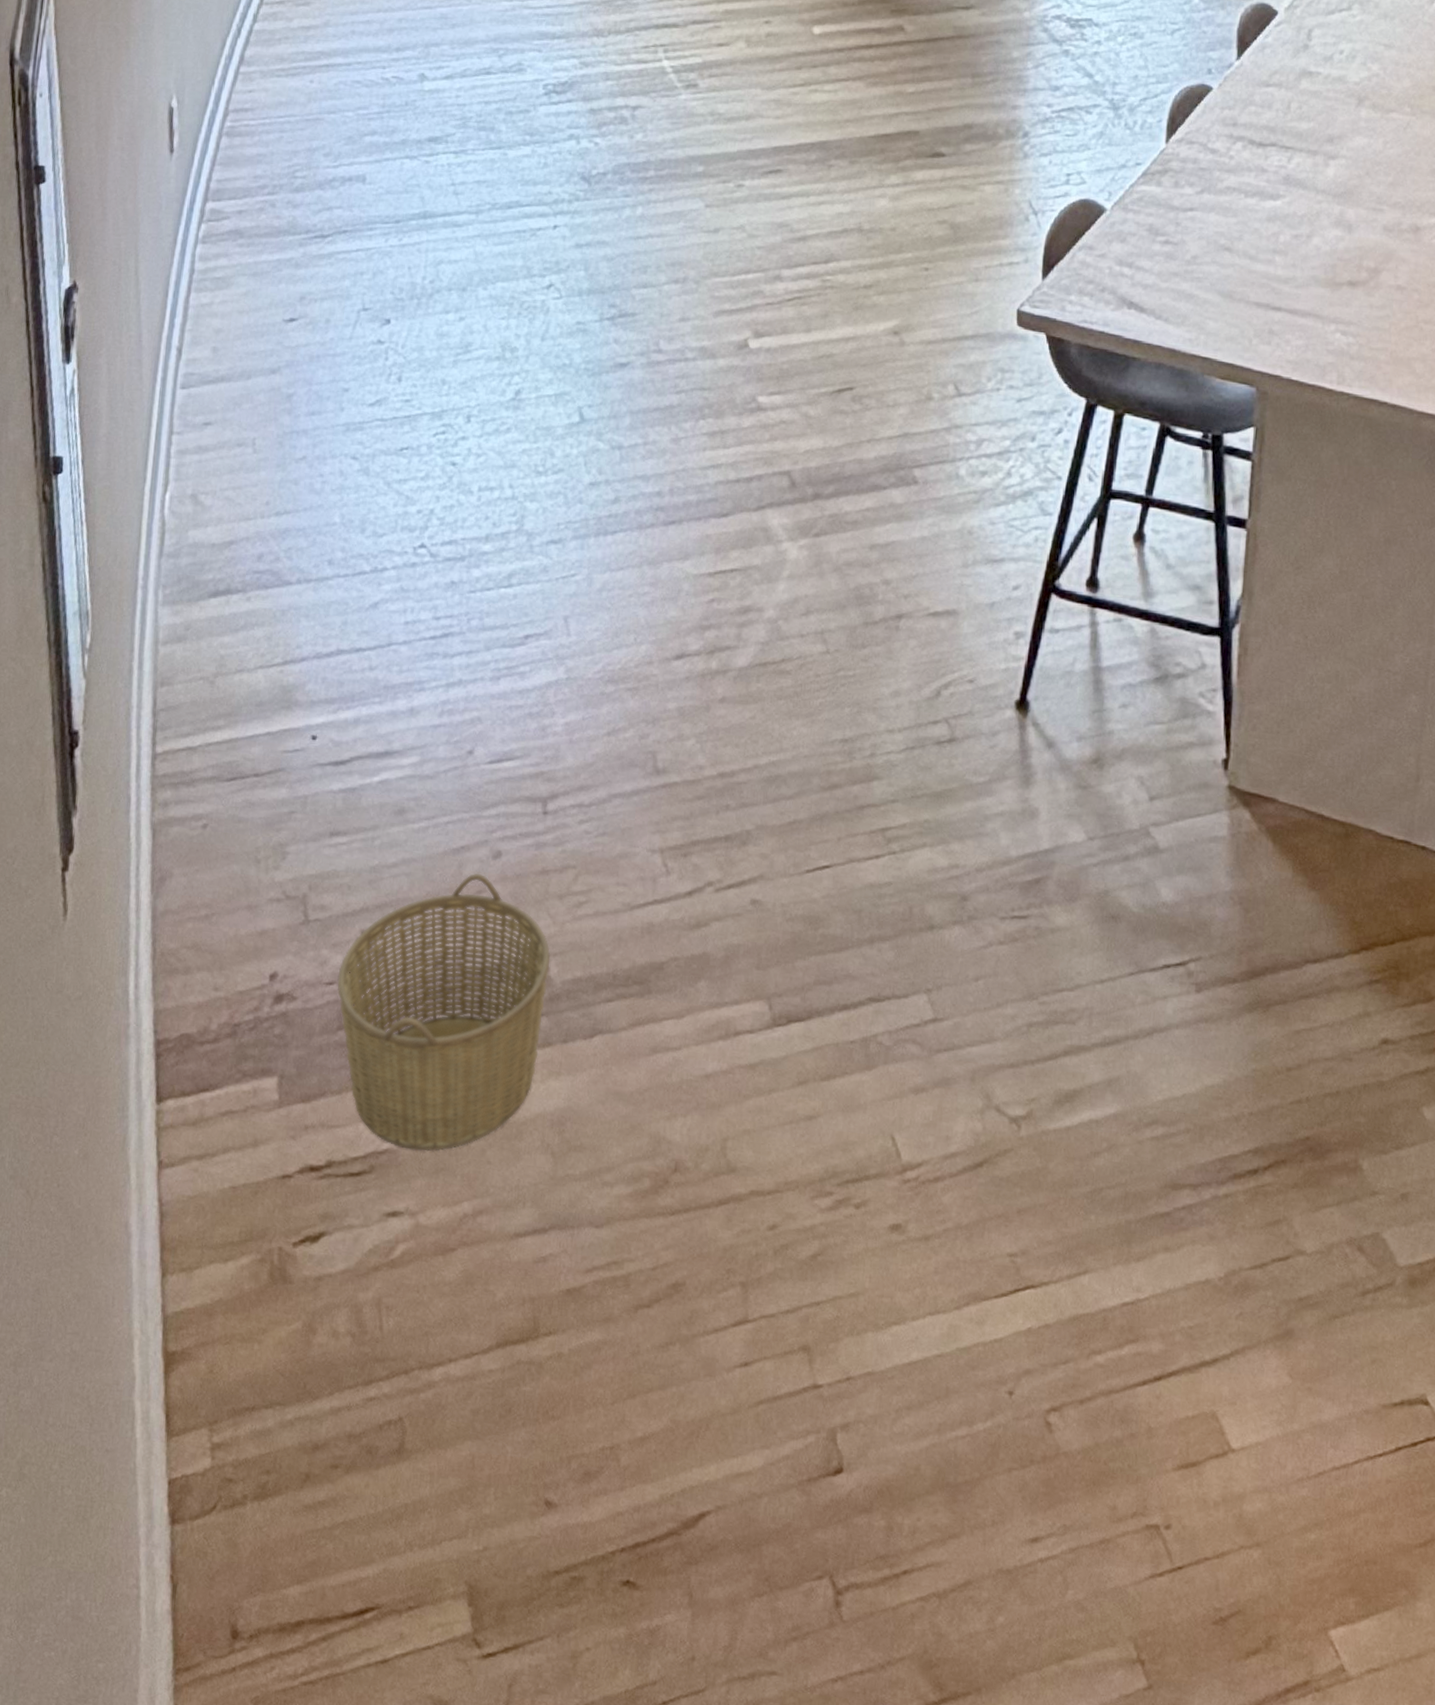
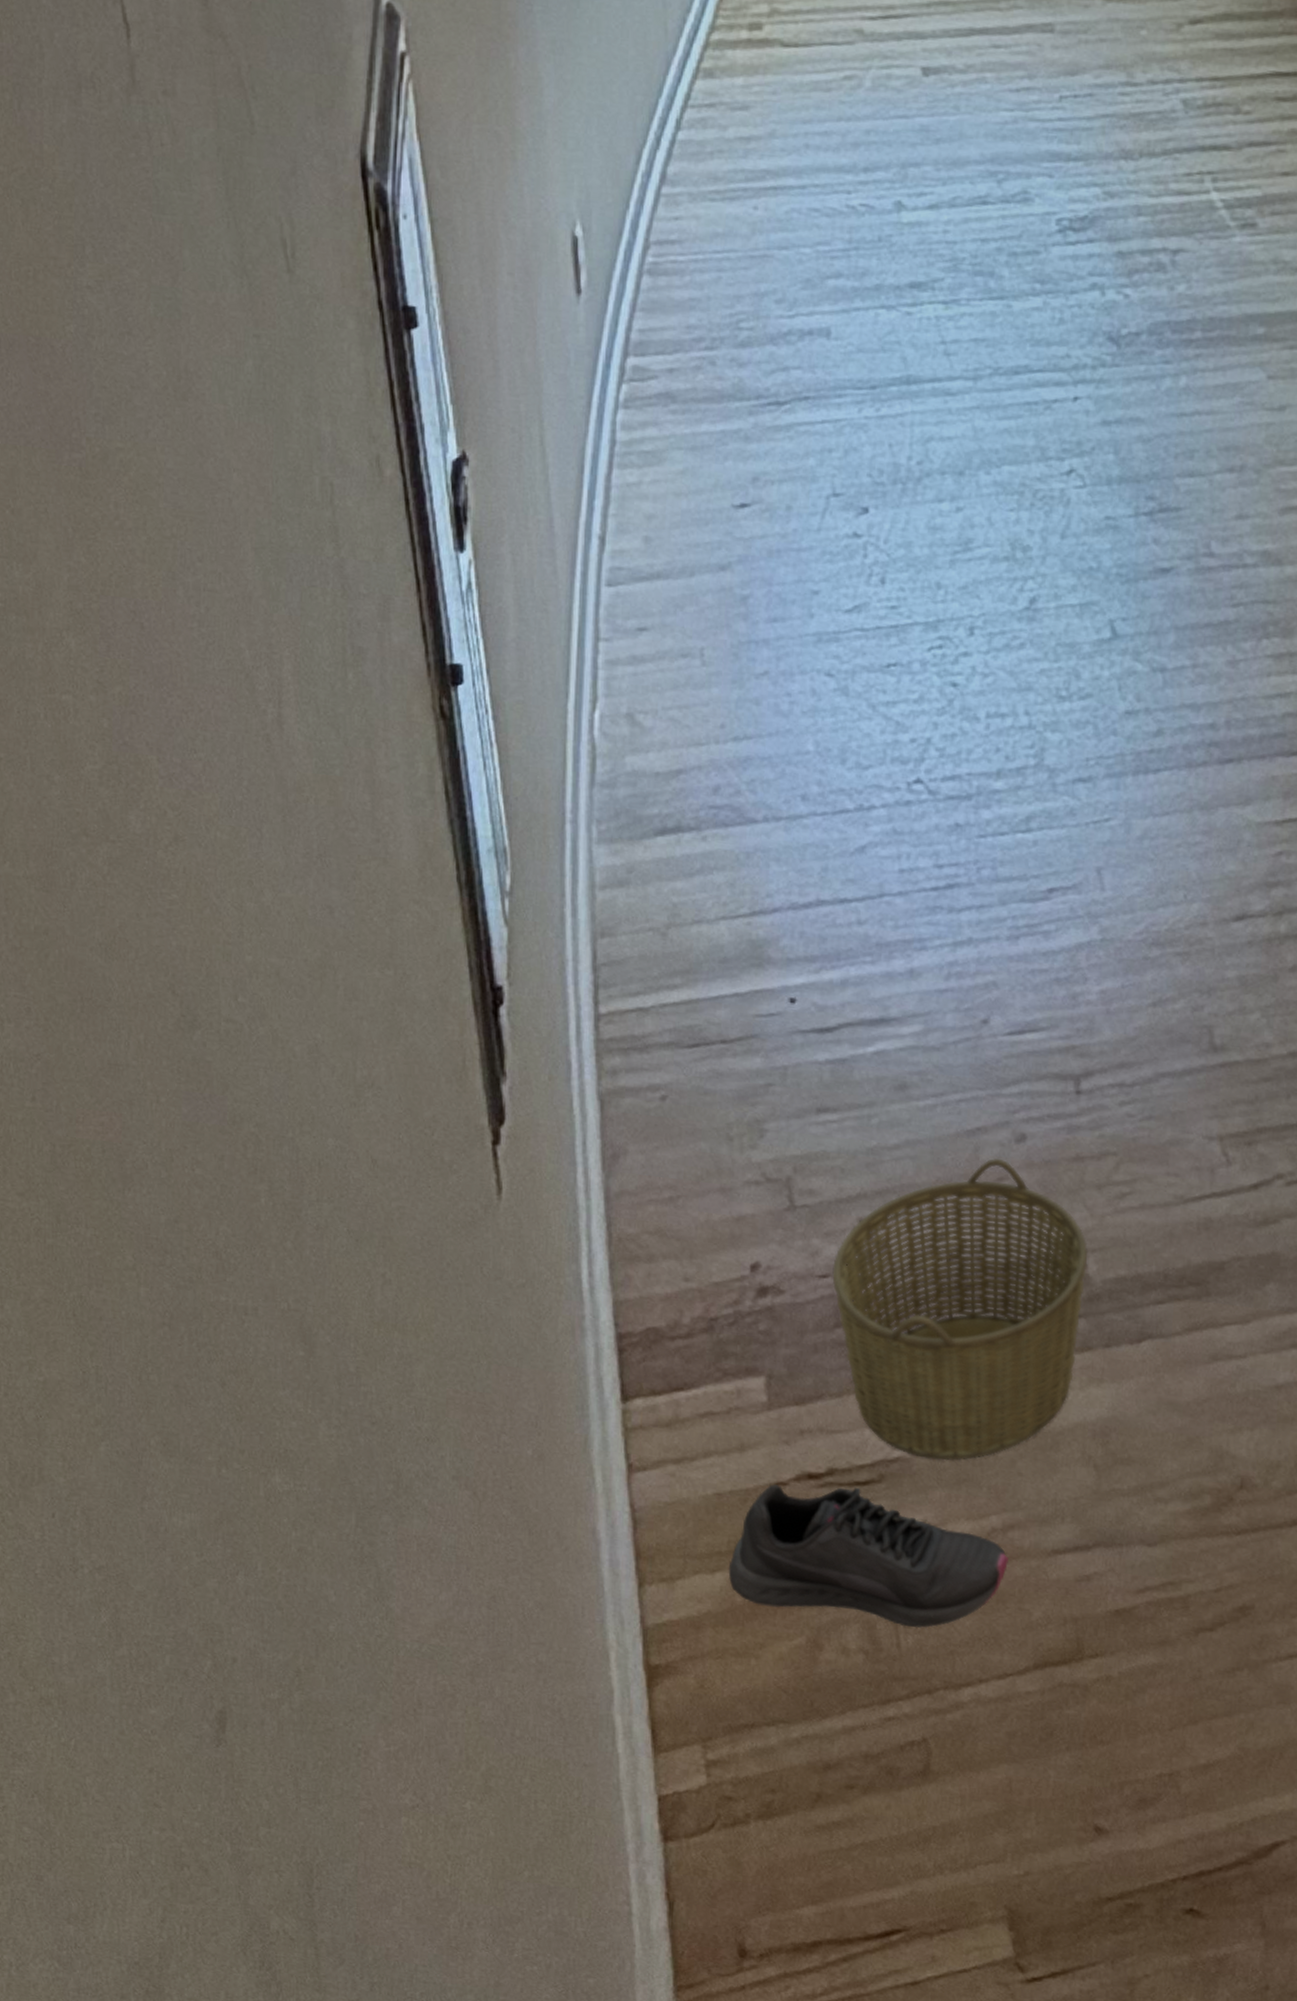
athletic shoe: none [238,1177,477,1311] -> present [728,1484,1008,1629]

